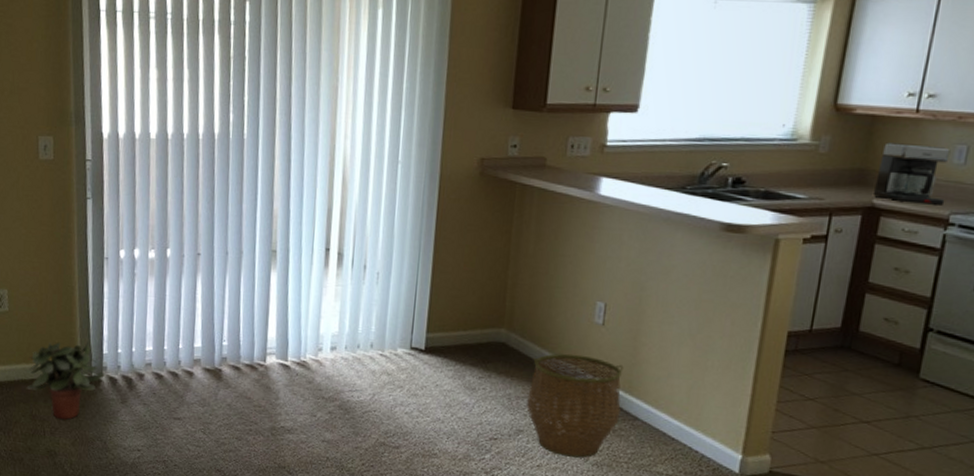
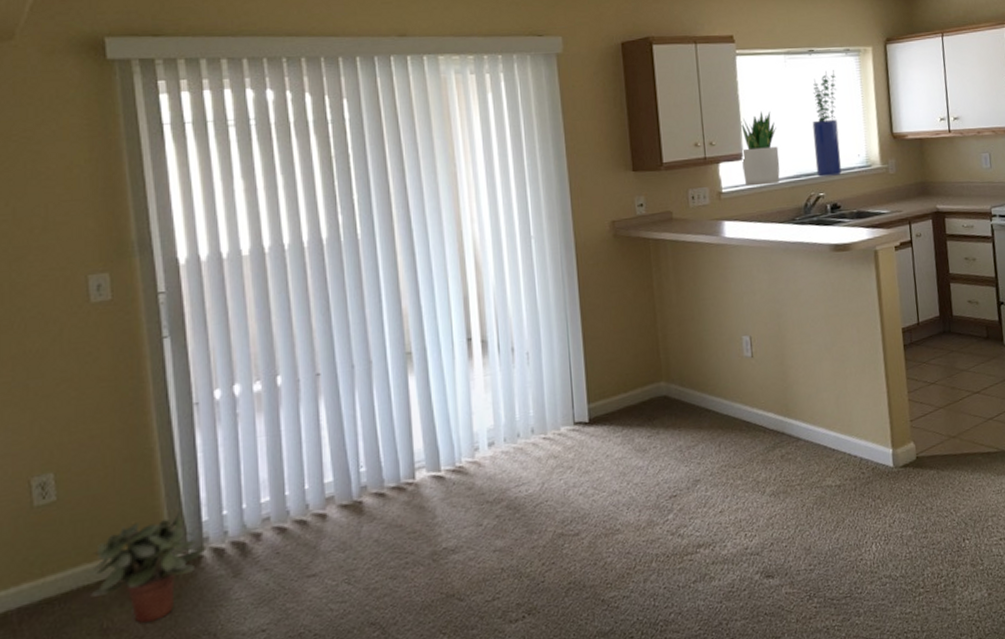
basket: present [527,353,624,458] -> none [696,390,785,495]
planter: none [634,59,686,145] -> present [741,111,780,187]
vase: none [724,18,777,145] -> present [812,70,842,177]
coffee maker: present [874,142,951,207] -> none [933,156,986,205]

